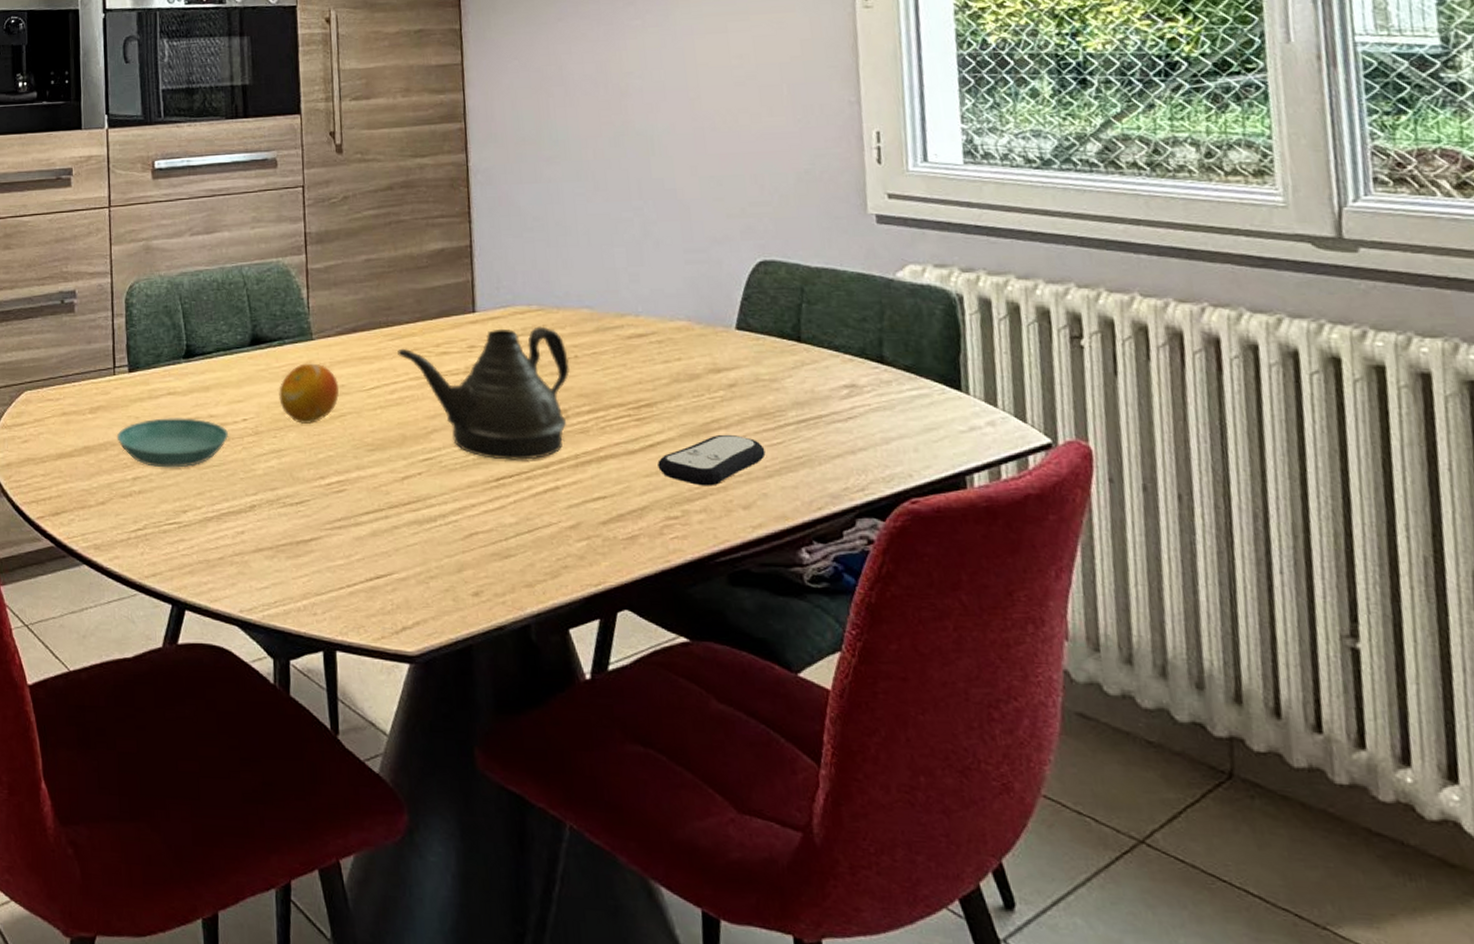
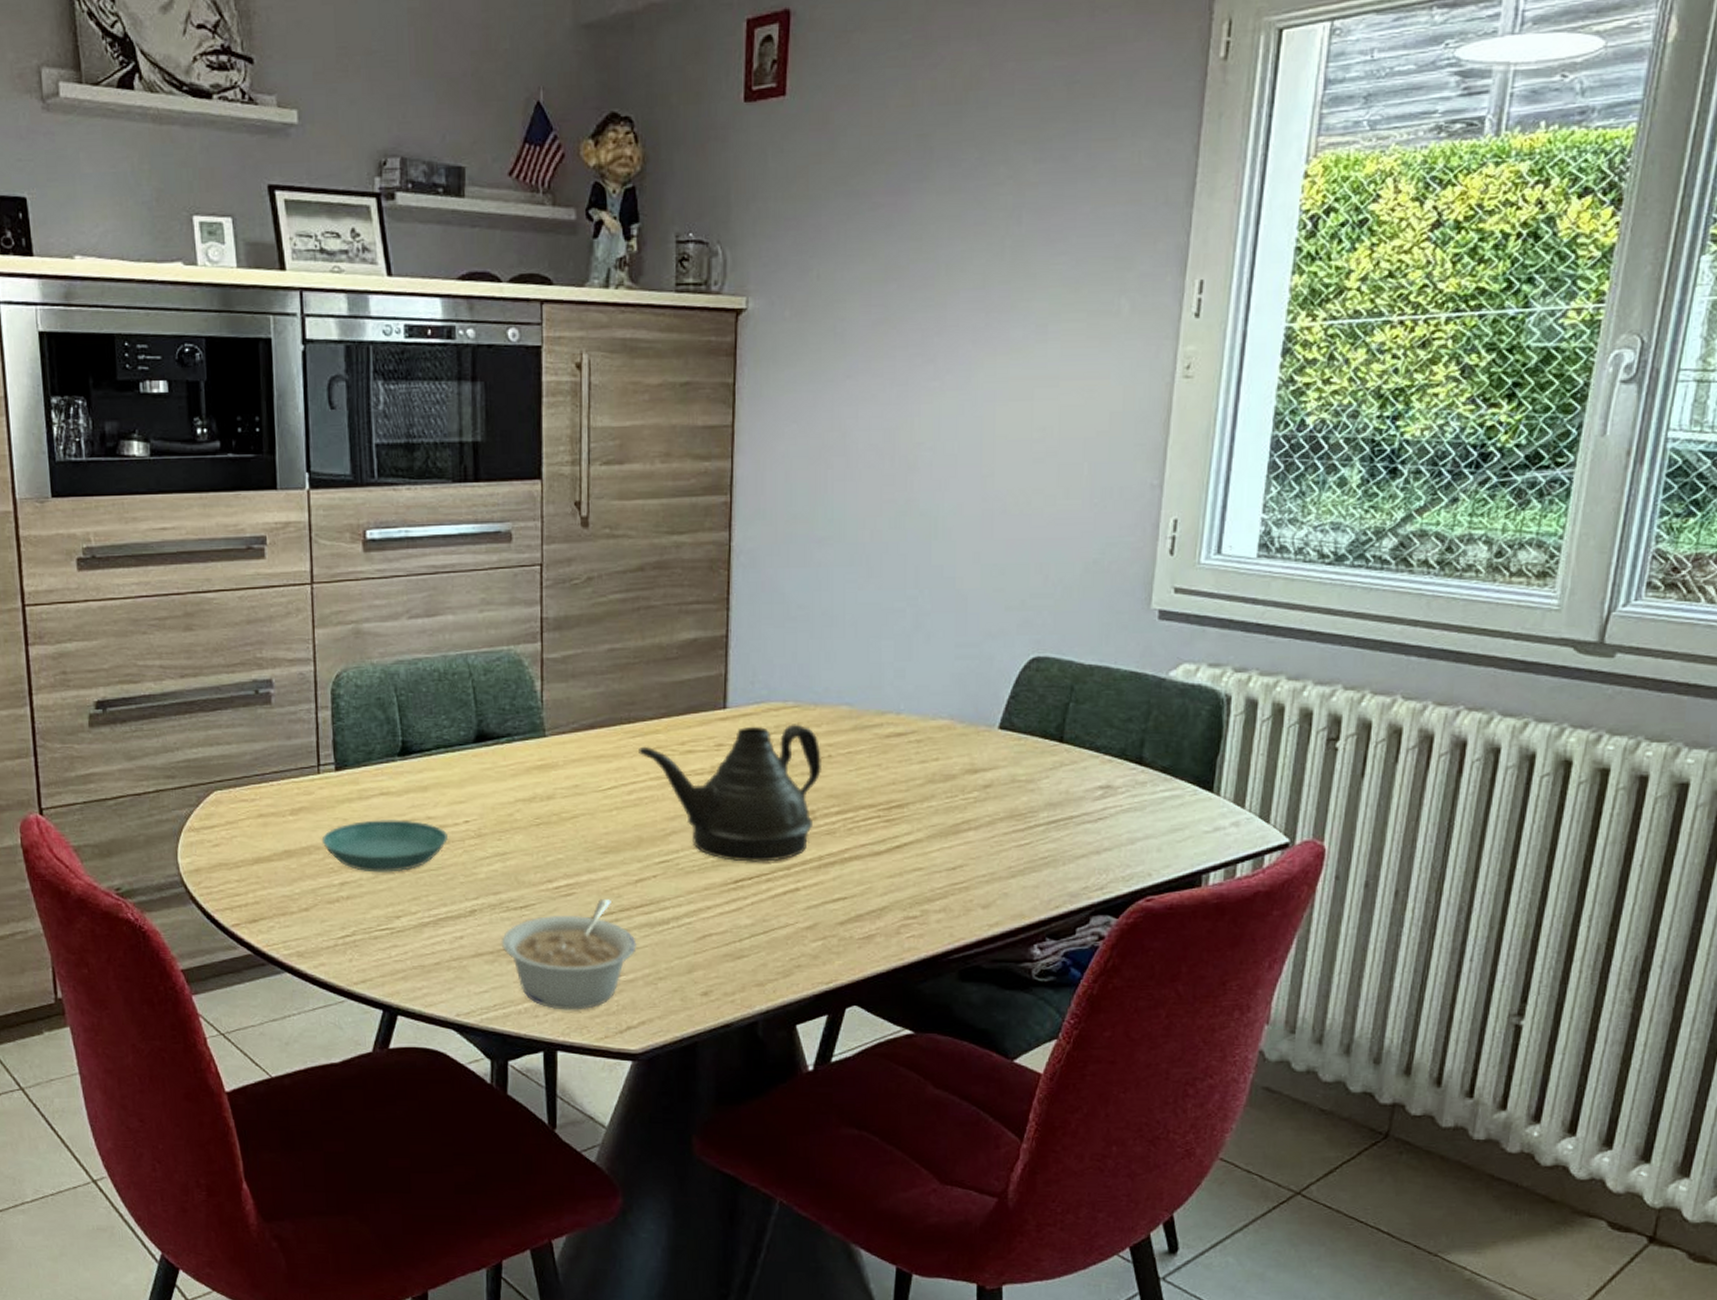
fruit: present [279,362,339,424] -> none [505,760,573,826]
legume: none [279,496,407,609] -> present [501,899,637,1010]
remote control: present [658,434,766,486] -> none [902,835,1012,887]

